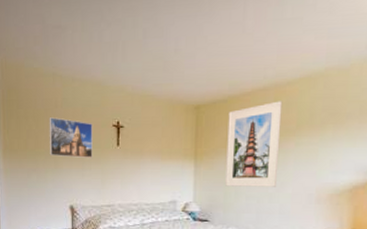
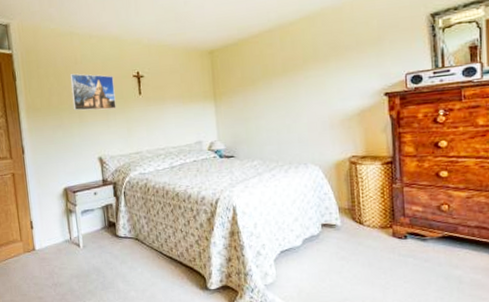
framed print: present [225,101,283,187] -> none [240,39,292,122]

